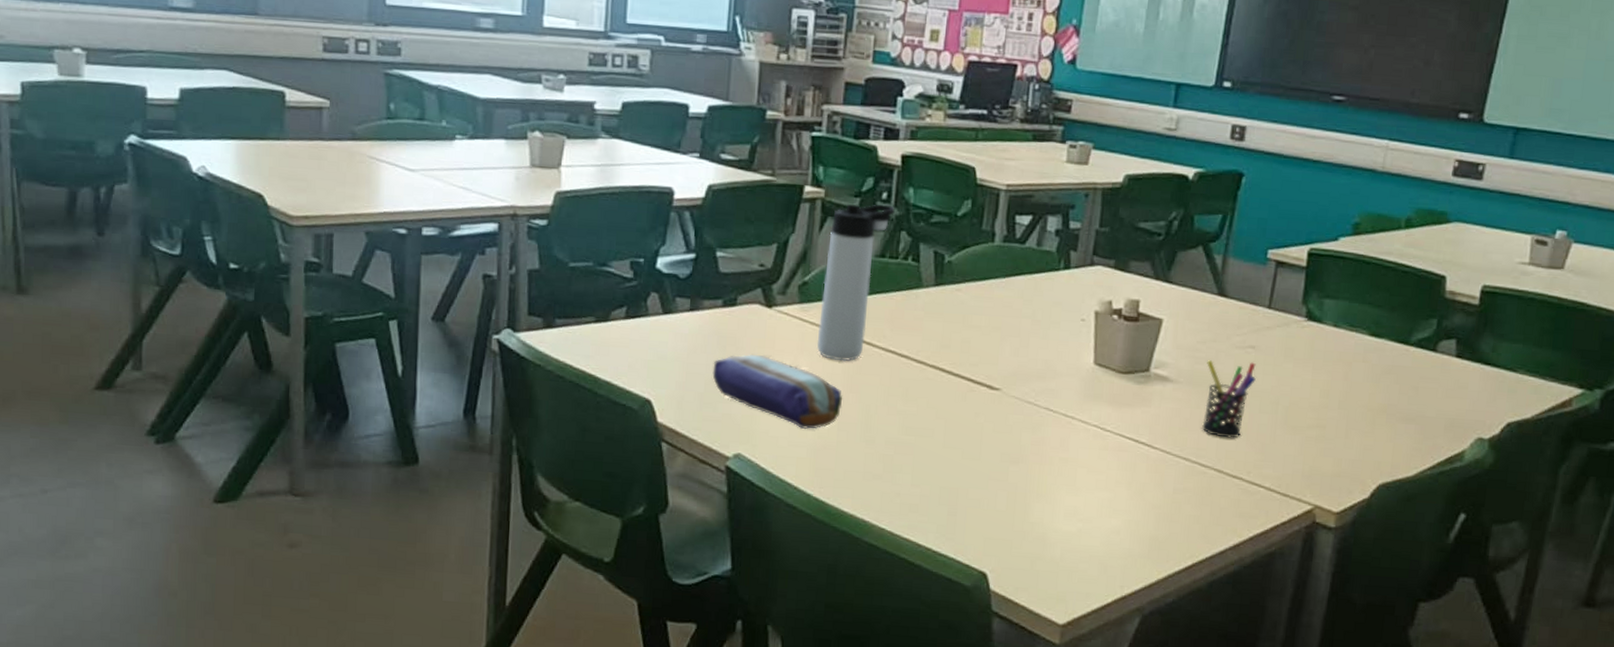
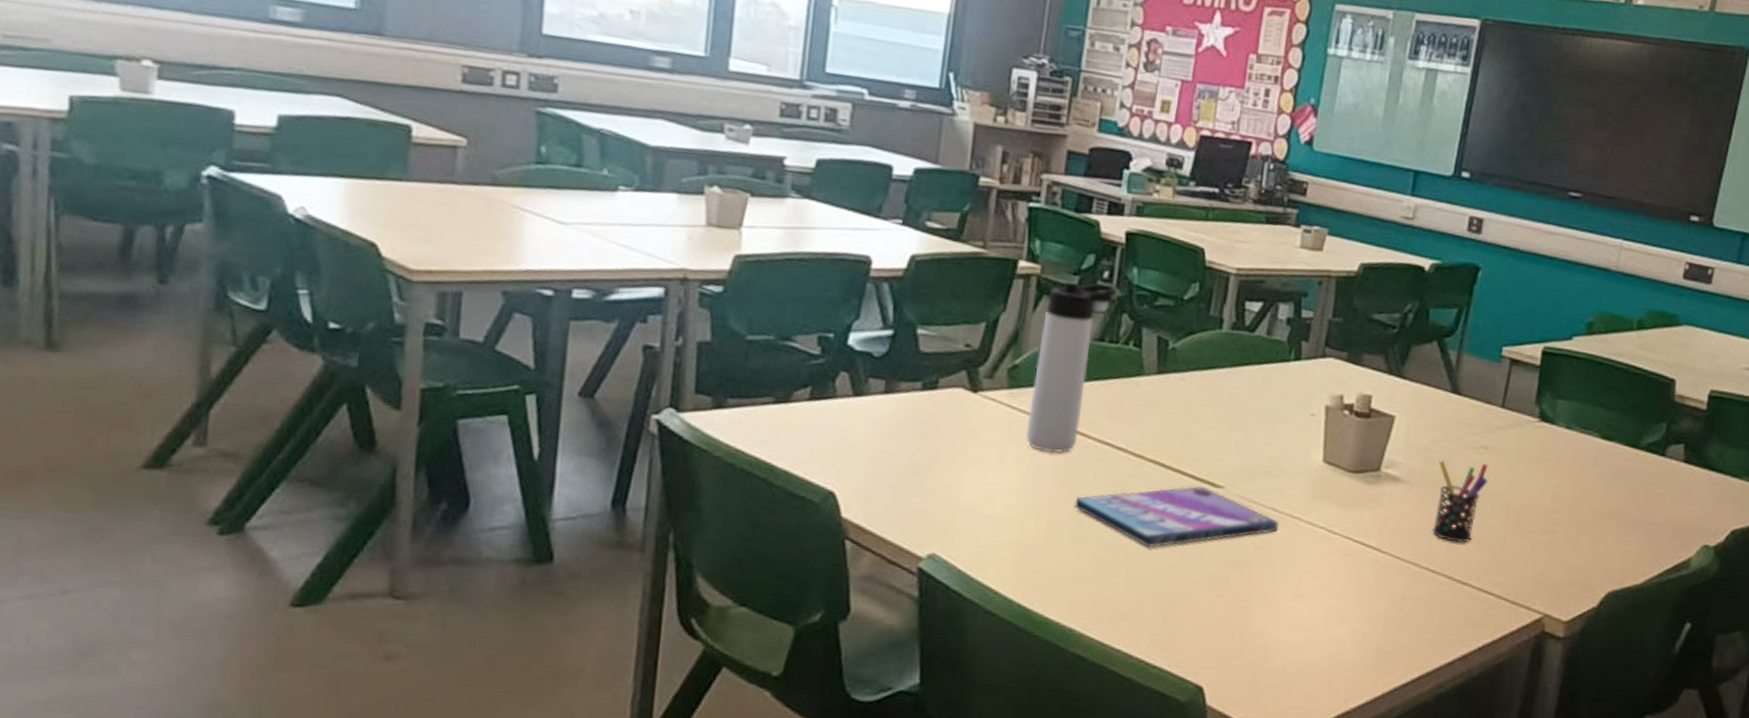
pencil case: present [712,355,843,429] -> none [907,443,1053,528]
video game case: none [863,388,1053,446] -> present [1074,485,1279,547]

